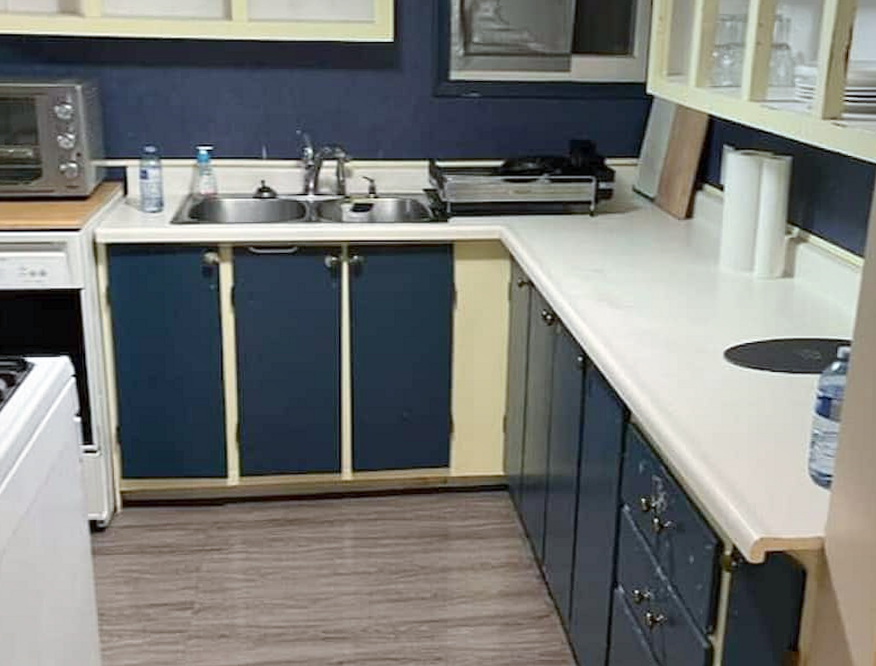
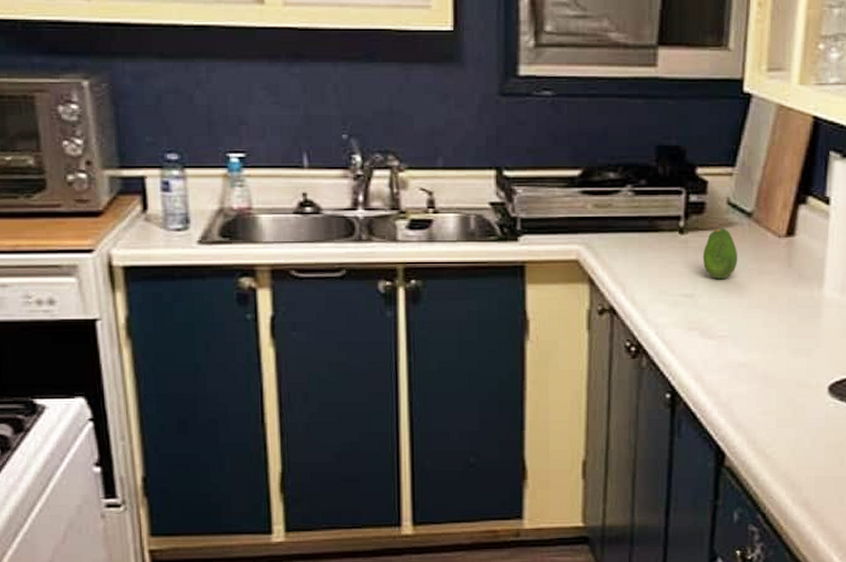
fruit: none [610,211,643,256] -> present [702,228,738,278]

